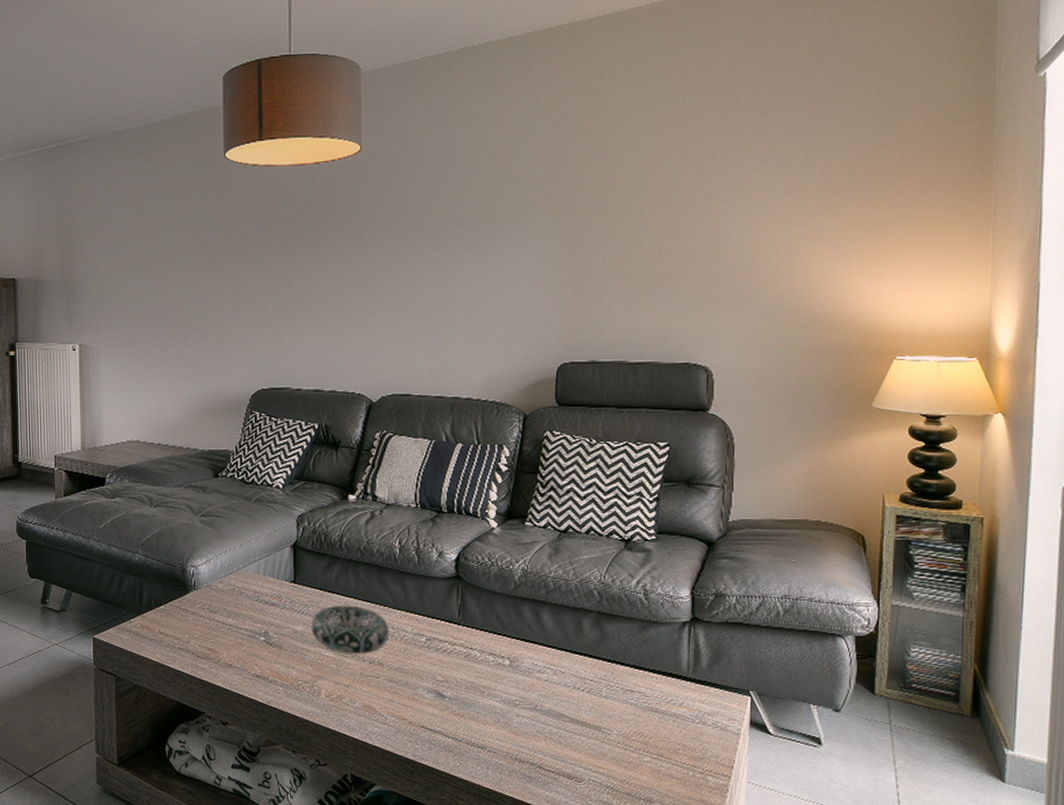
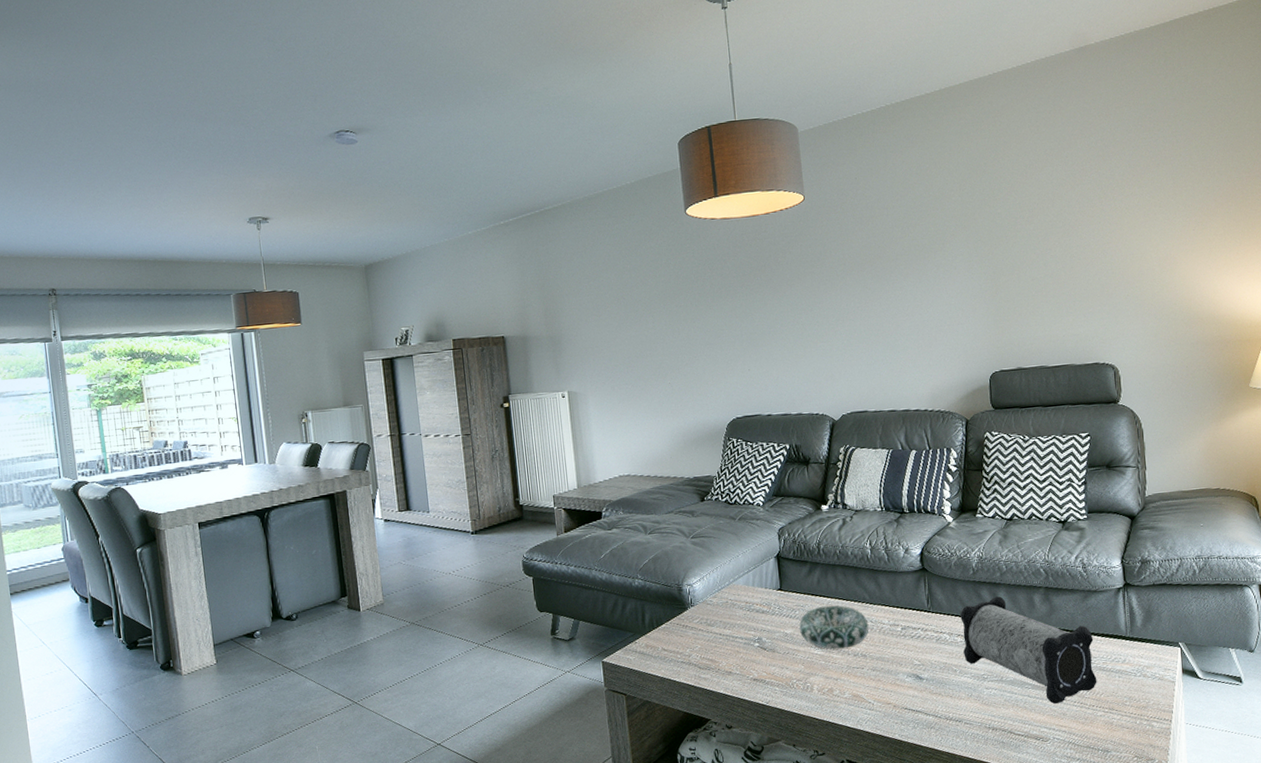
speaker: none [495,616,648,742] -> present [960,596,1097,704]

